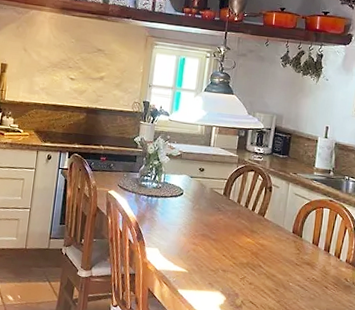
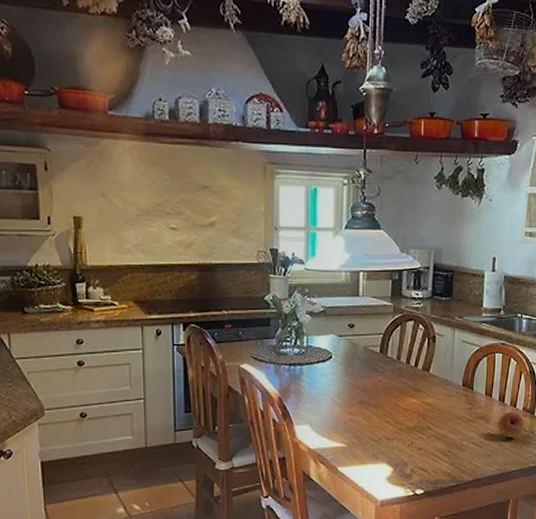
fruit: none [321,261,348,286] -> present [497,411,526,438]

